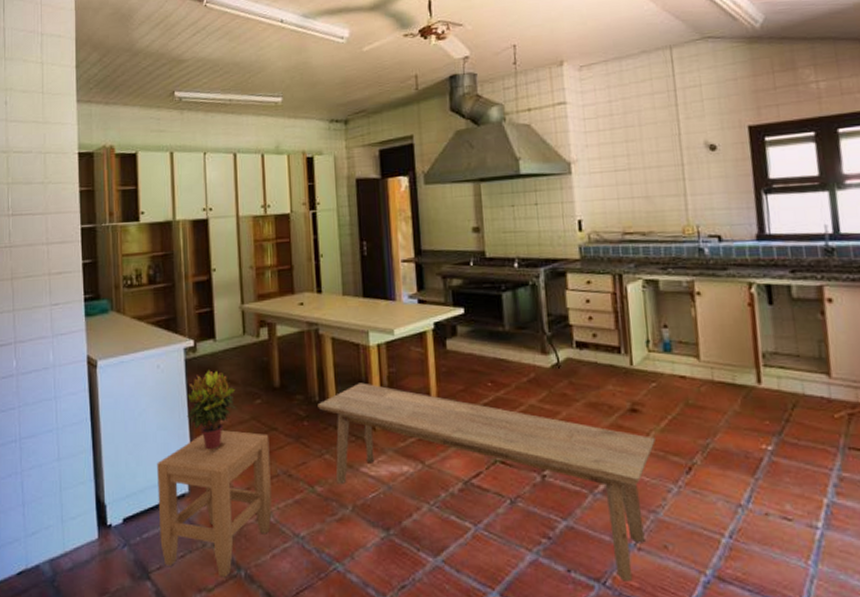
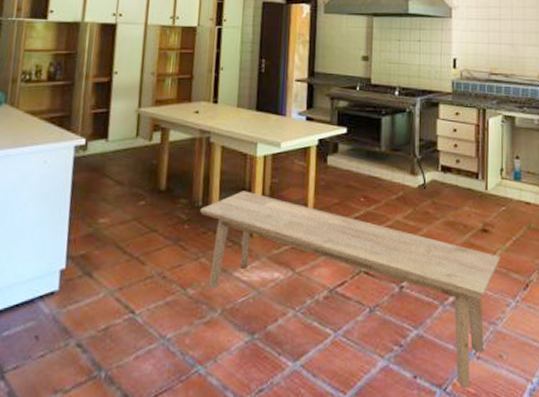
stool: present [157,430,272,578] -> none [20,229,148,379]
potted plant: present [187,370,236,450] -> none [67,169,121,248]

